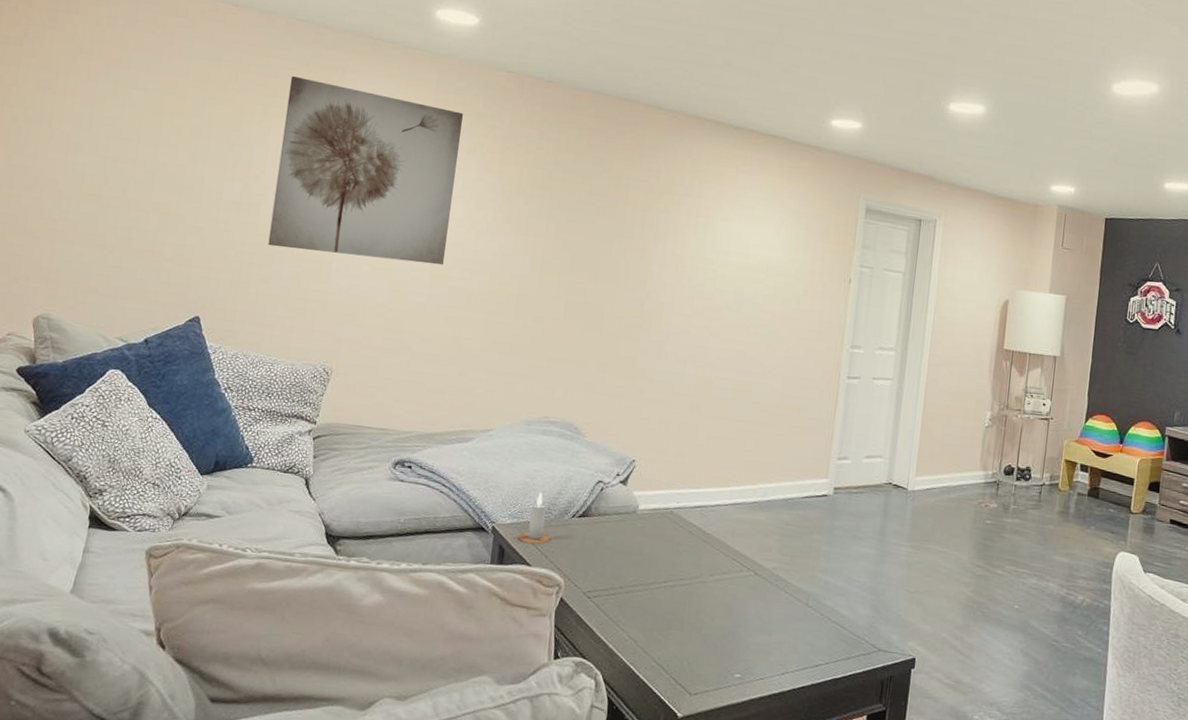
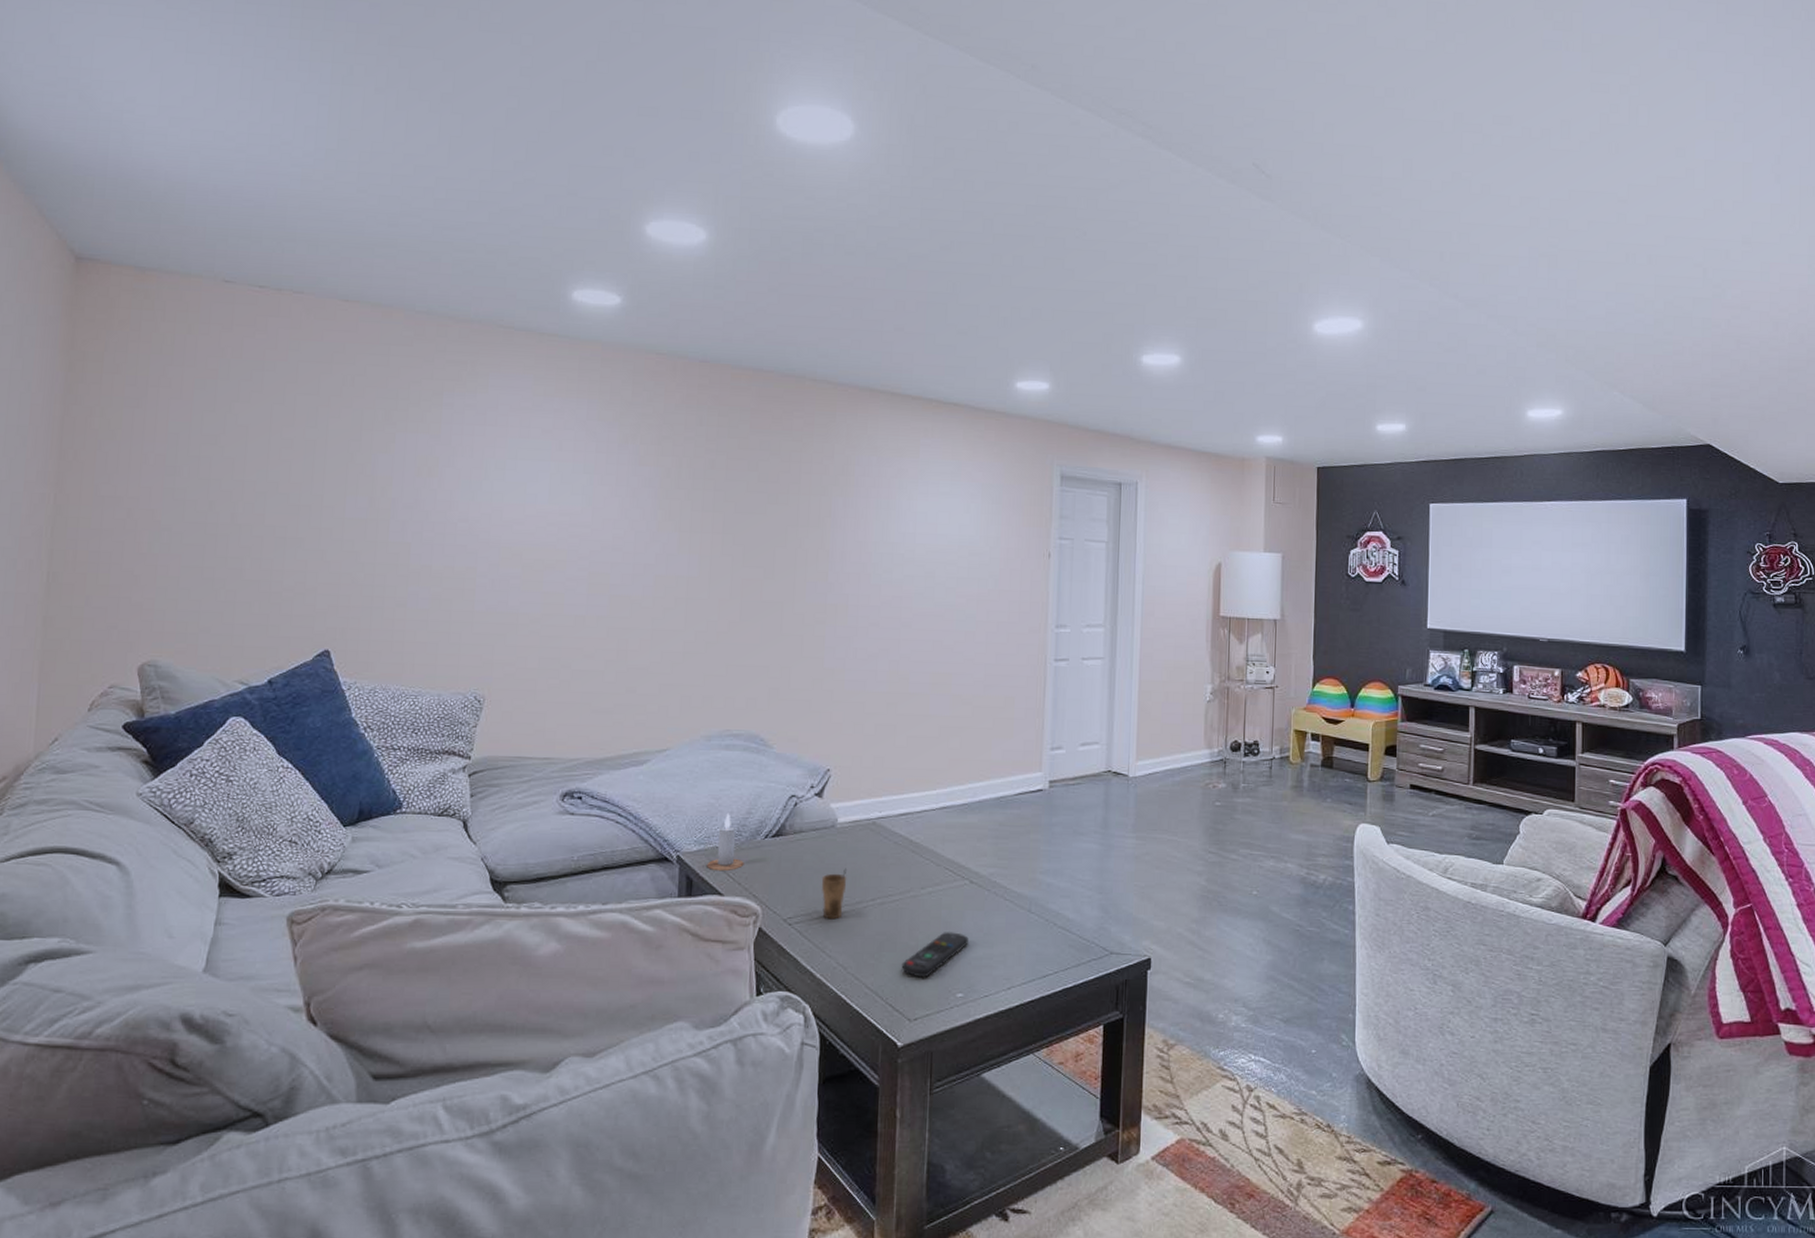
wall art: present [268,75,464,266] -> none [401,374,612,572]
cup: none [619,551,644,597] -> present [821,868,848,920]
remote control: none [686,617,750,657] -> present [901,932,969,978]

